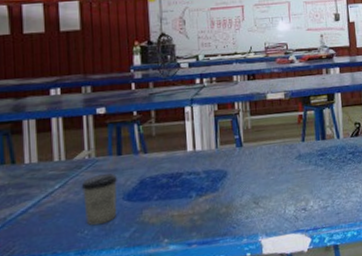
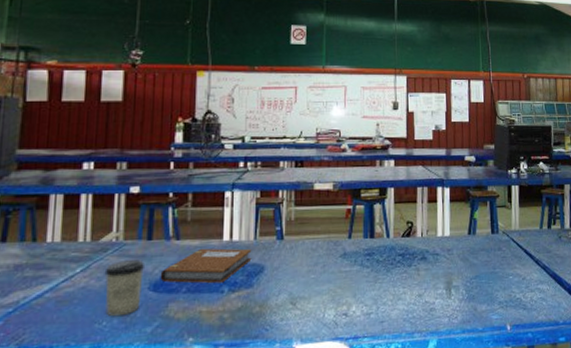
notebook: none [132,157,215,192] -> present [160,248,252,284]

